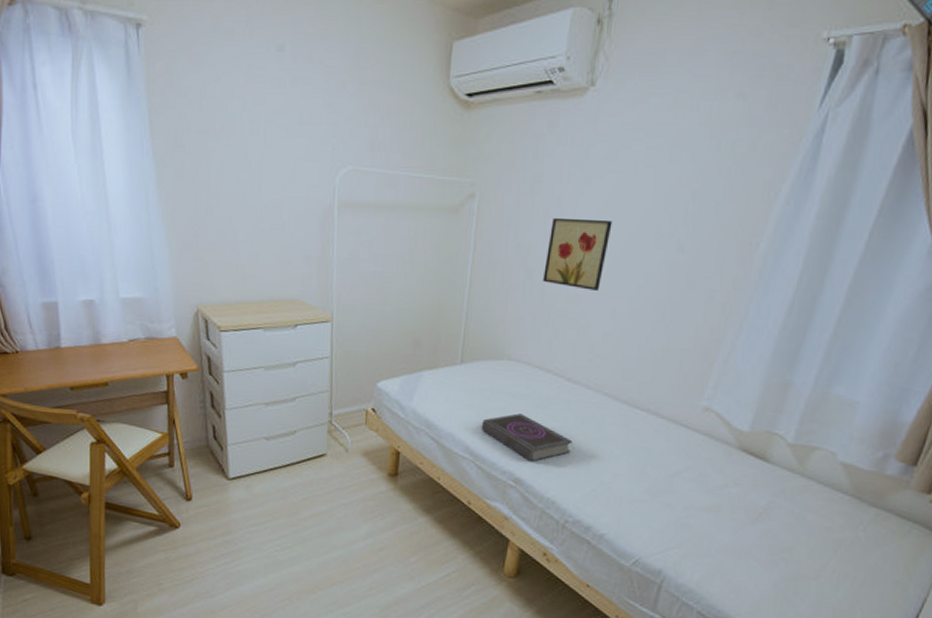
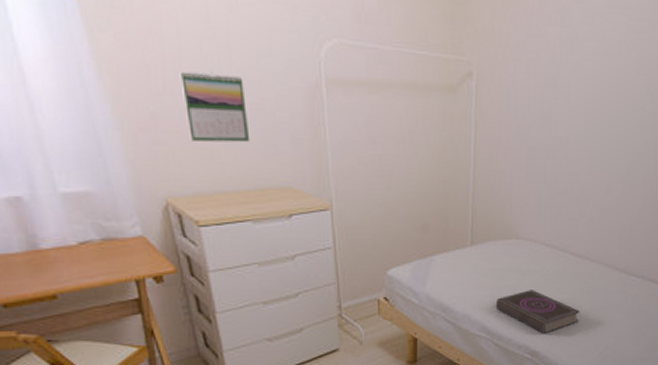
calendar: none [219,197,270,259] -> present [179,71,251,143]
wall art: present [543,217,613,291] -> none [544,97,603,168]

